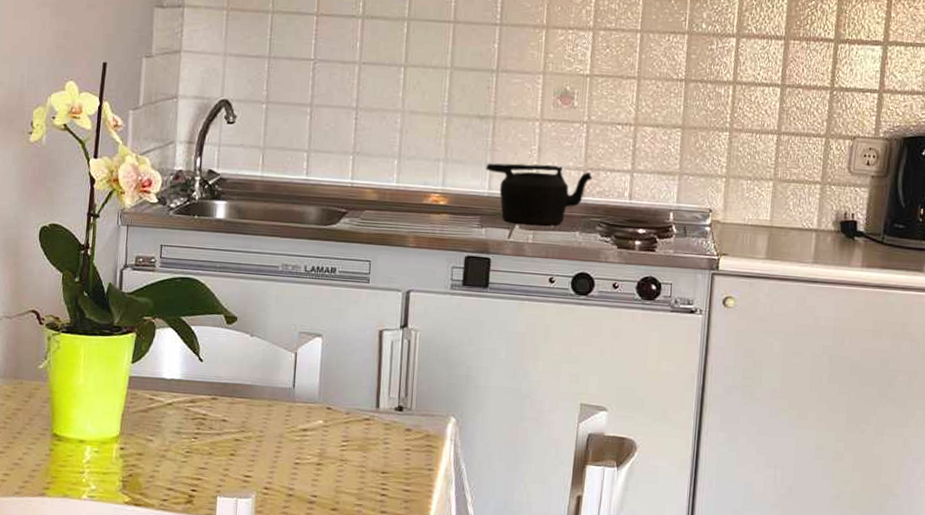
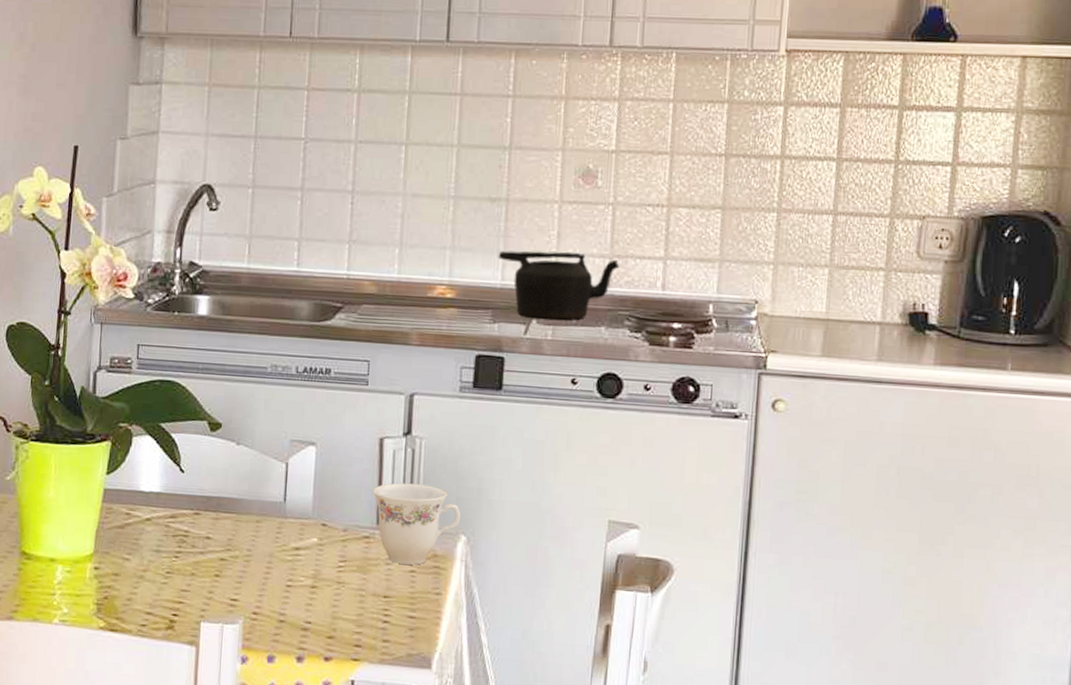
teacup: none [372,370,451,444] -> present [372,483,461,565]

